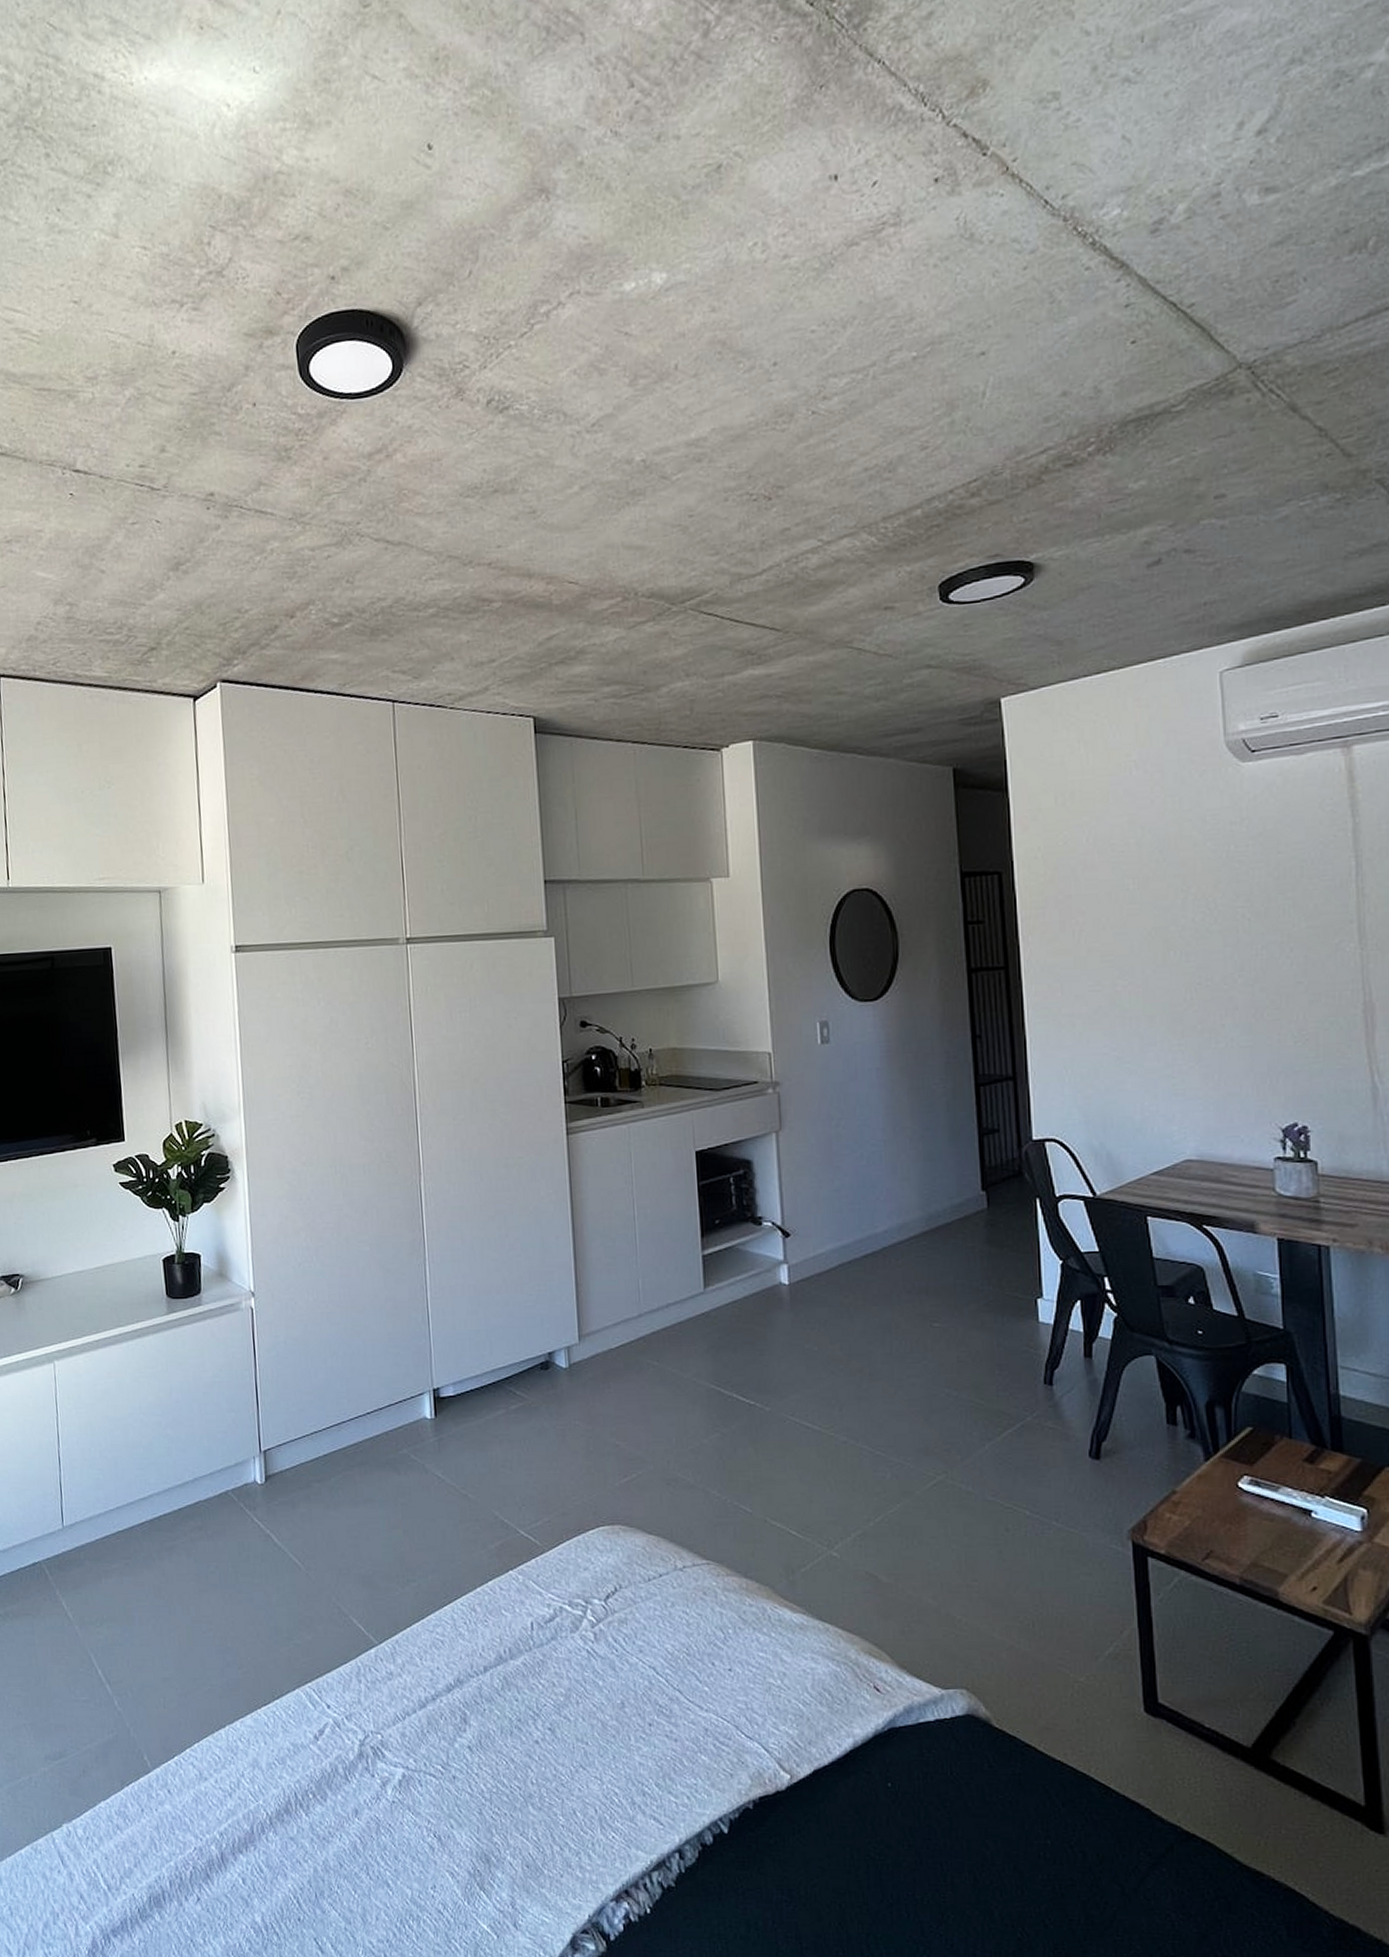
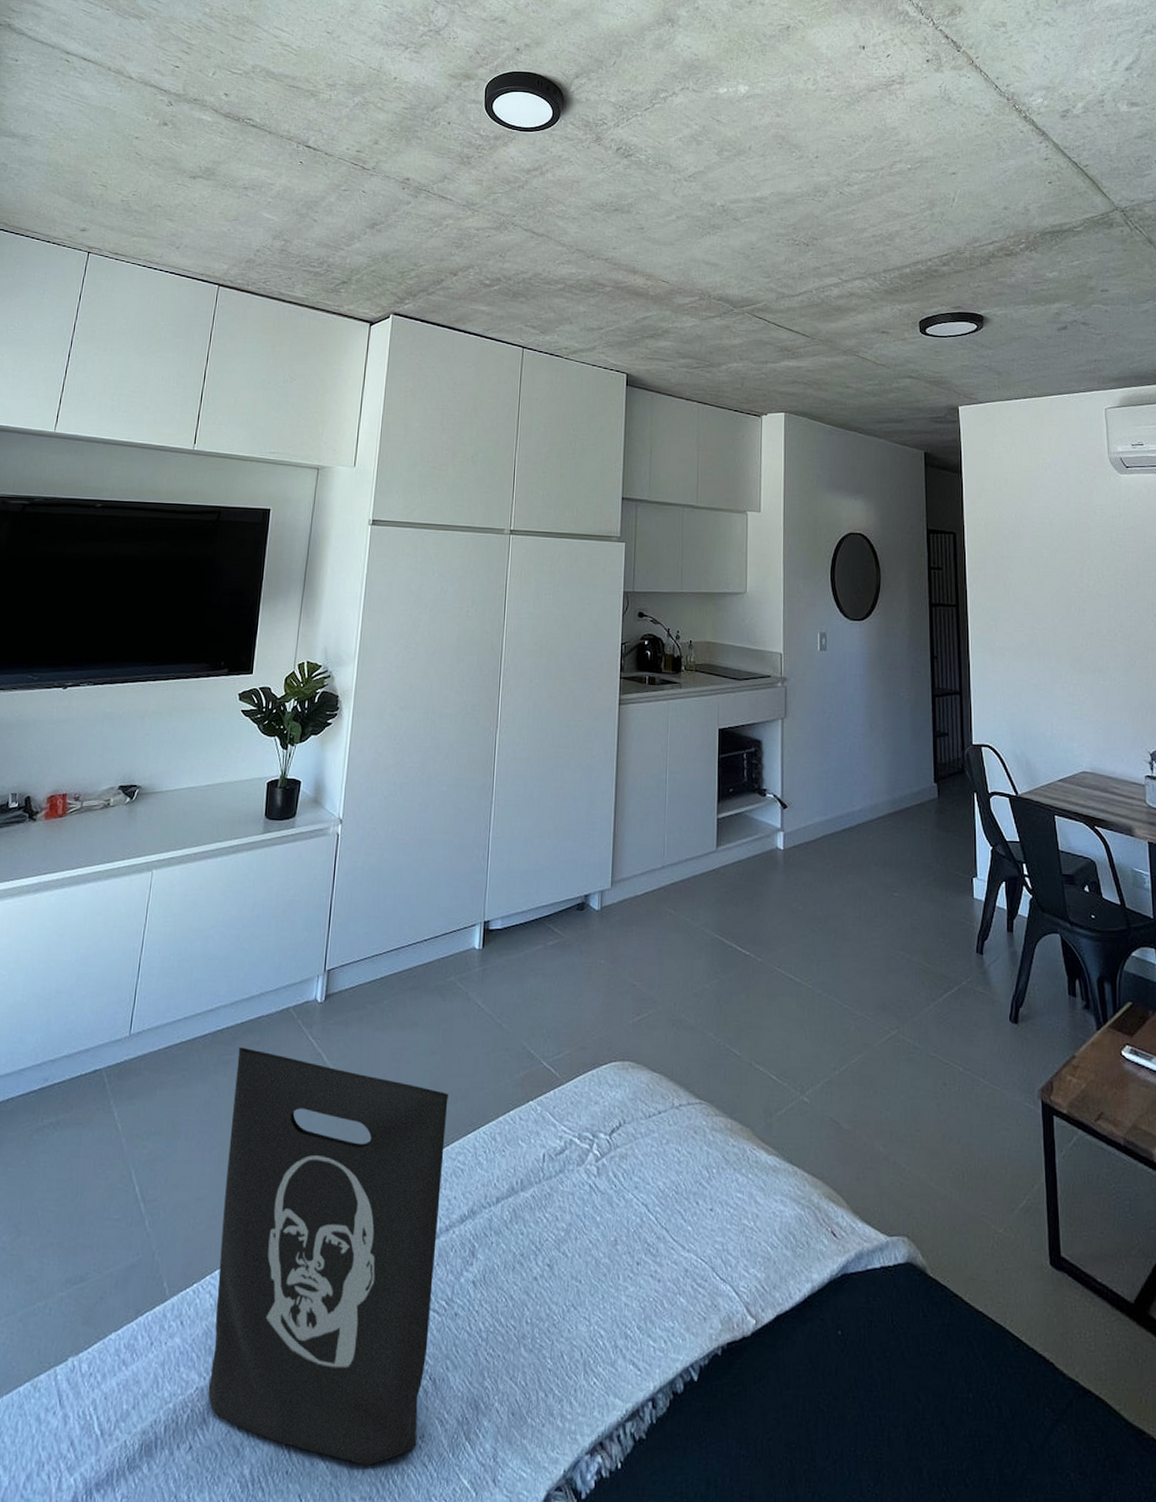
tote bag: none [180,1533,429,1913] -> present [208,1047,449,1466]

